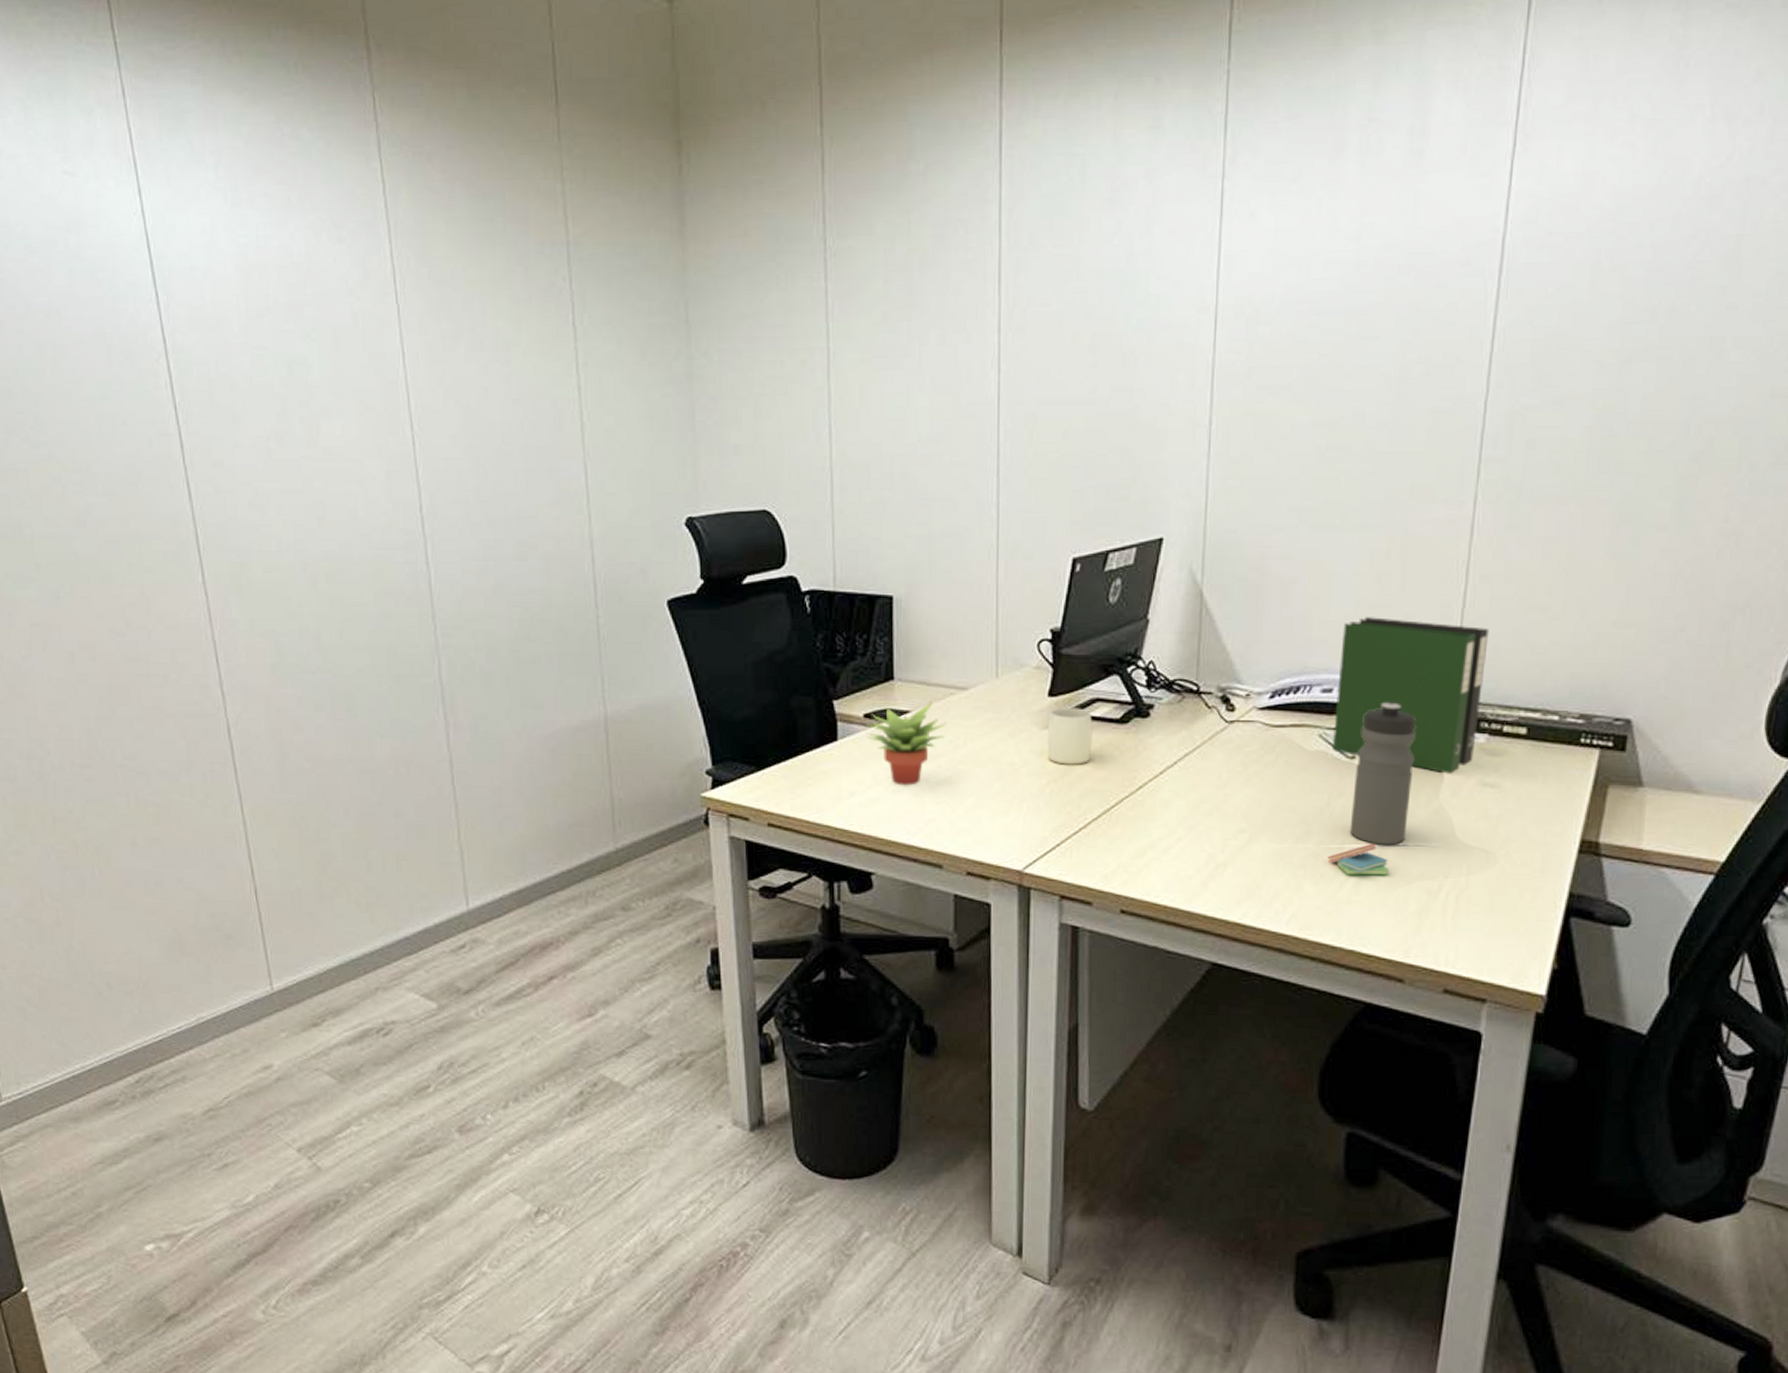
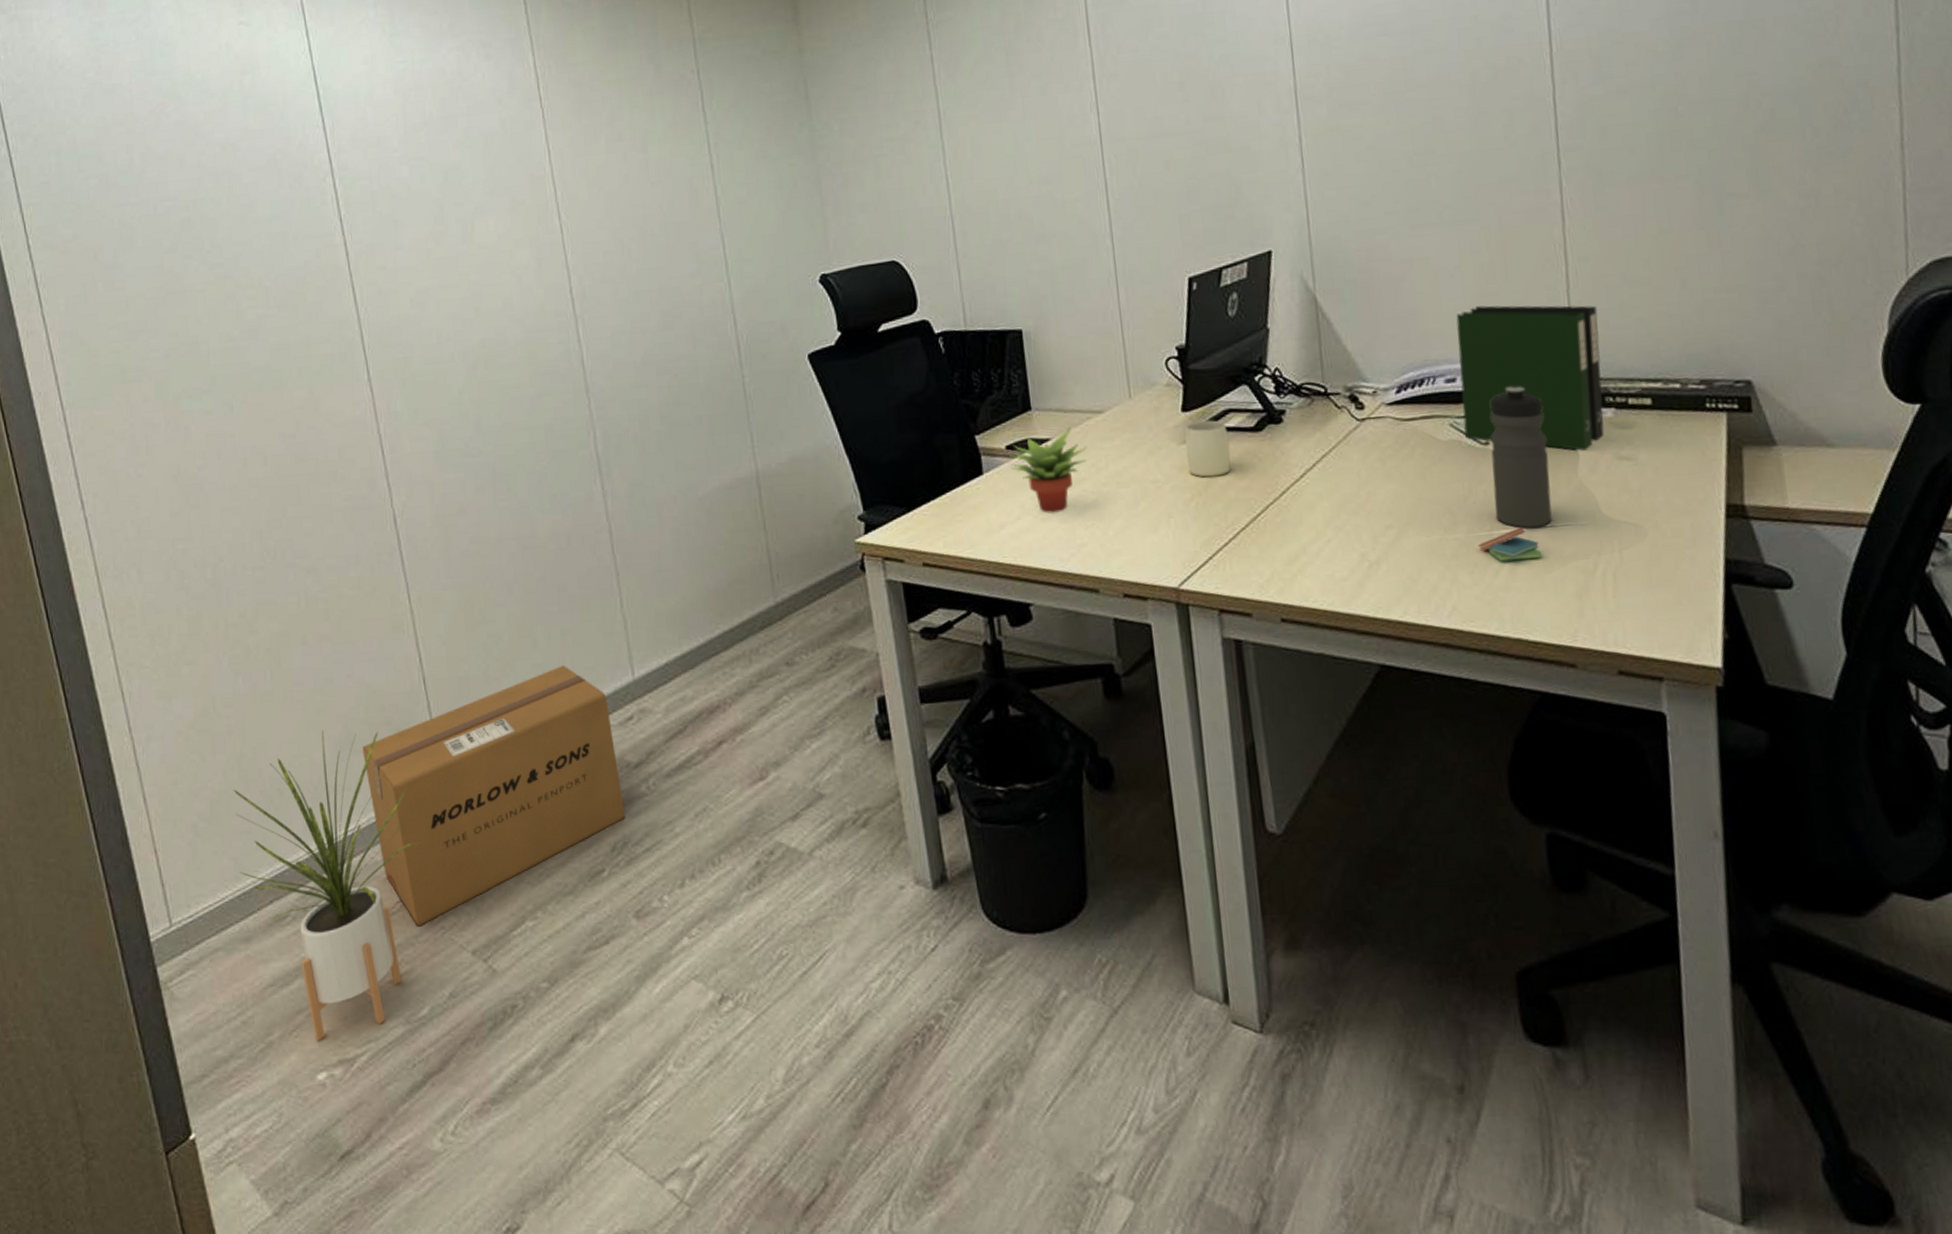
house plant: none [61,930,251,1216] -> present [233,729,423,1041]
box: none [192,890,452,1123] -> present [362,666,625,928]

